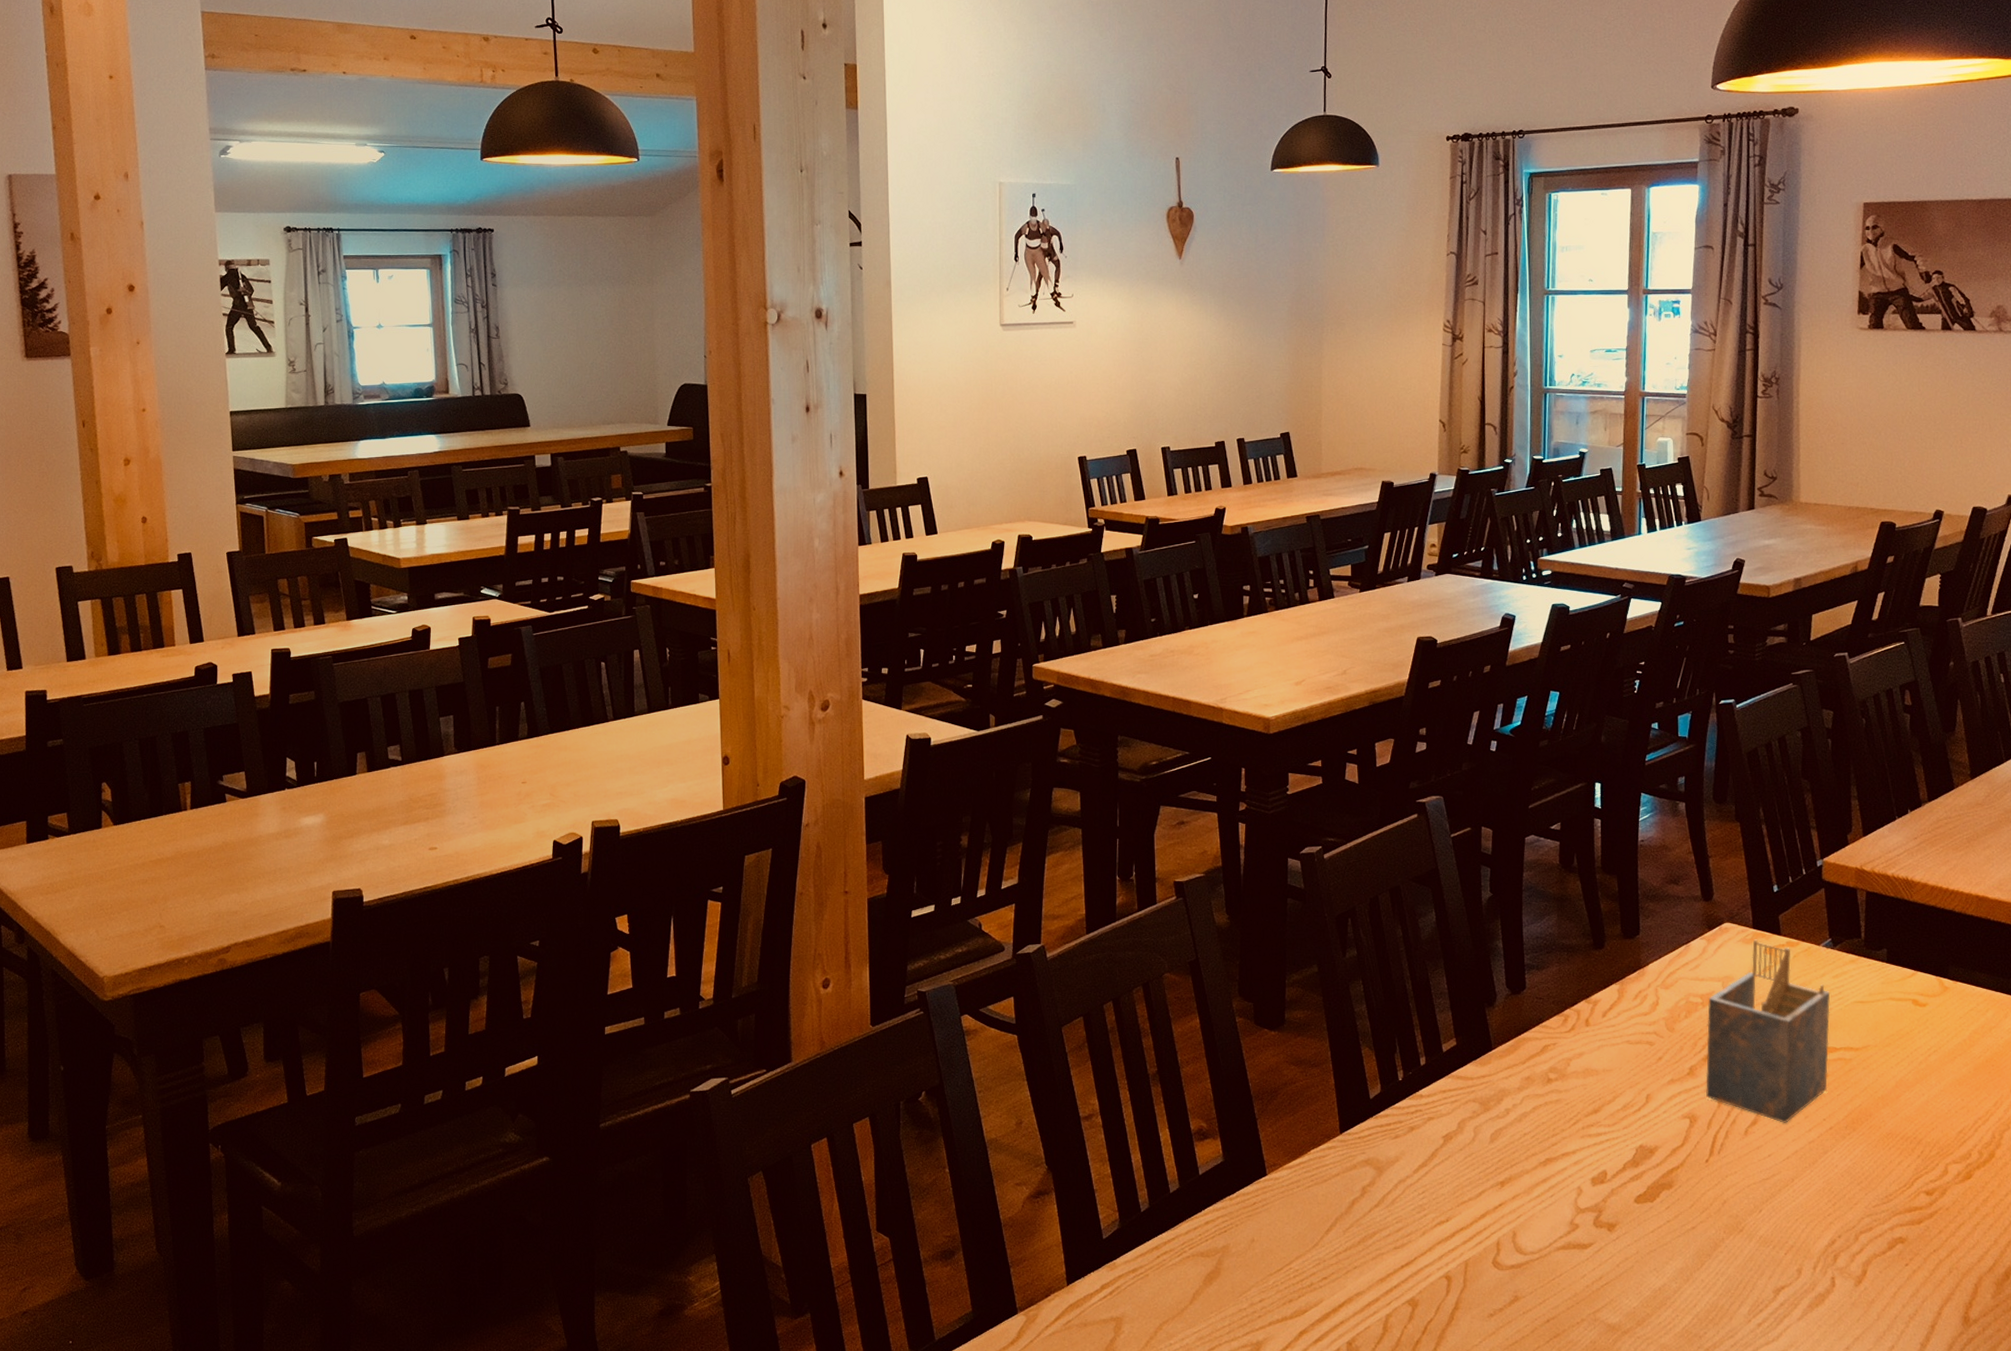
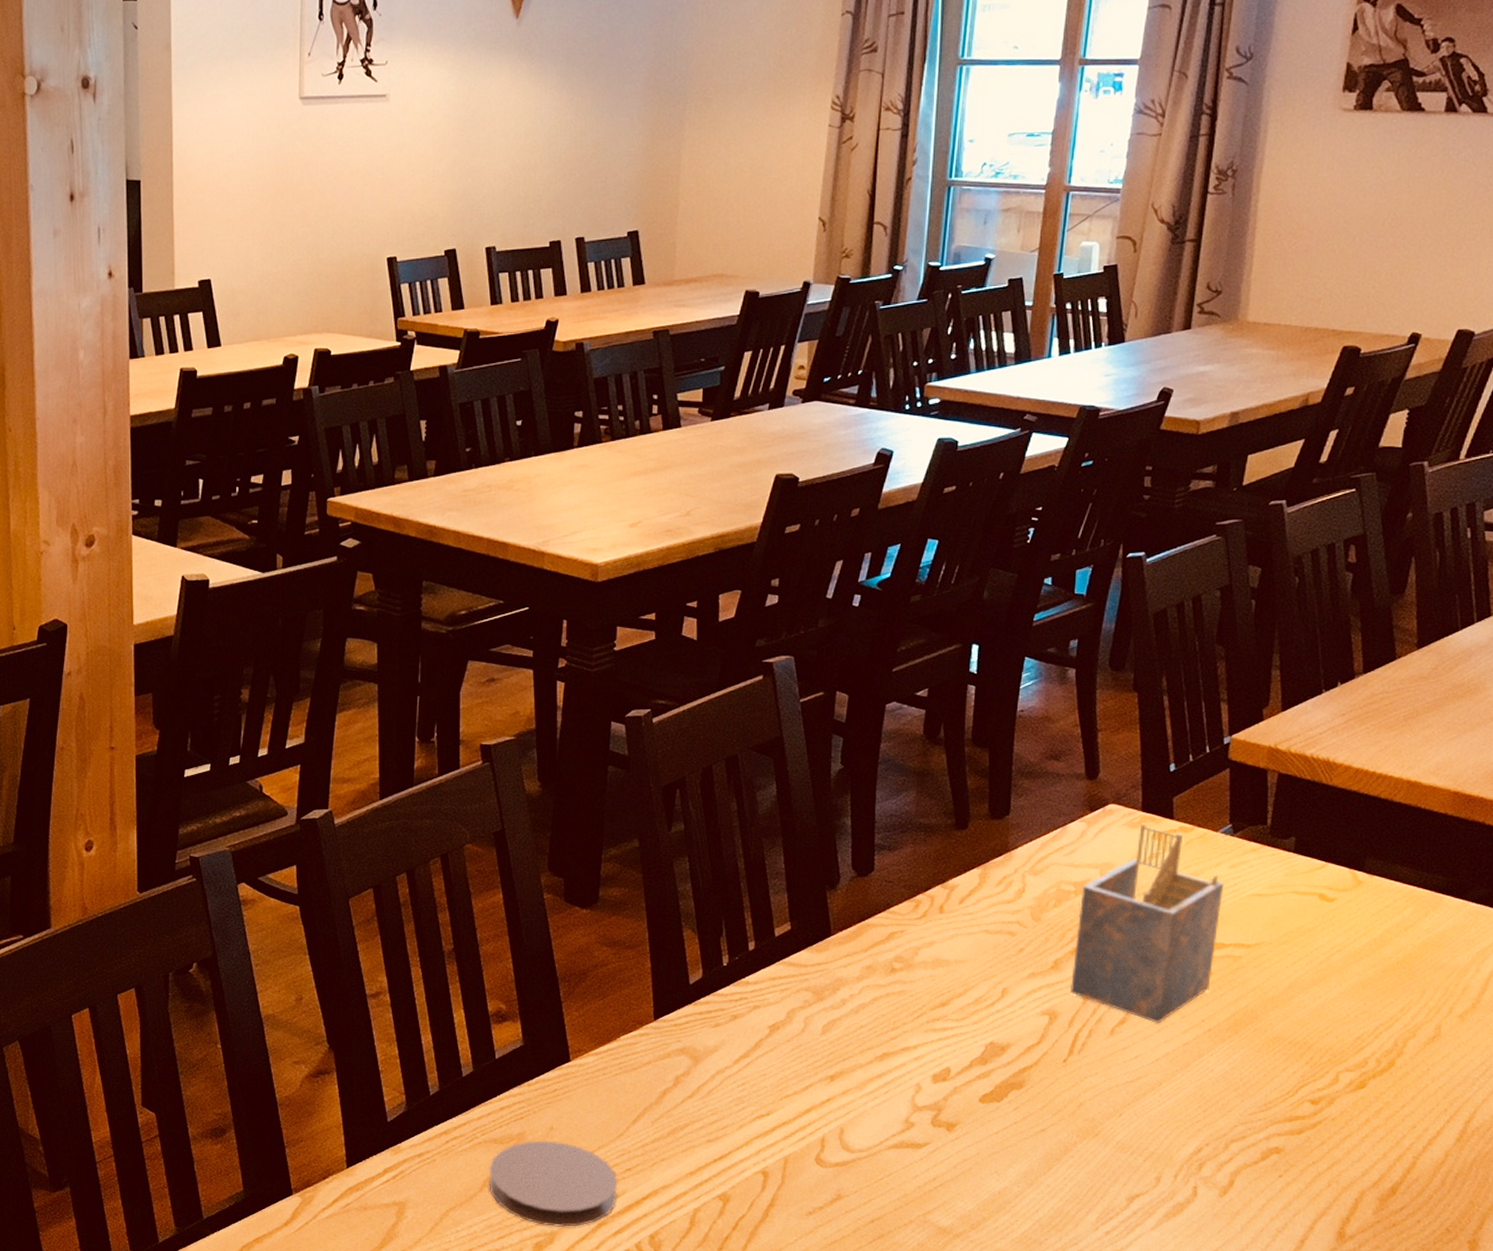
coaster: none [1197,1252,1316,1337] -> present [489,1140,618,1227]

